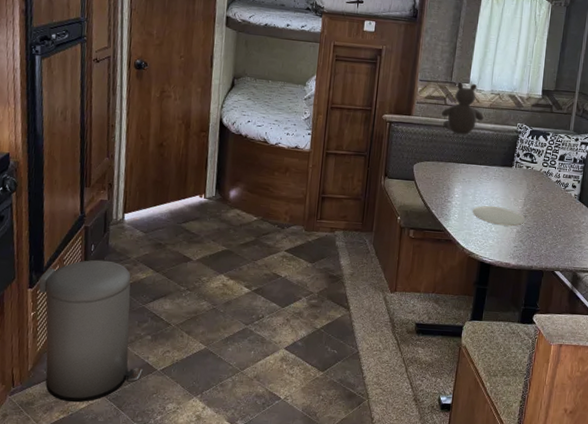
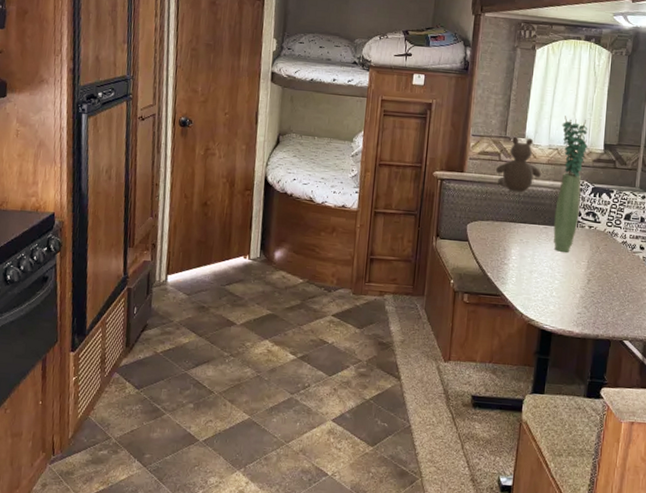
pedal bin: present [38,259,143,403] -> none [80,322,185,474]
plate: present [472,205,526,227] -> none [530,268,590,291]
vase: none [493,63,528,191] -> present [553,116,589,252]

